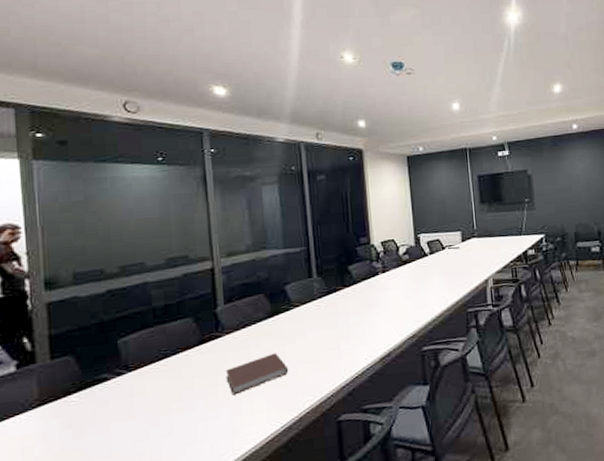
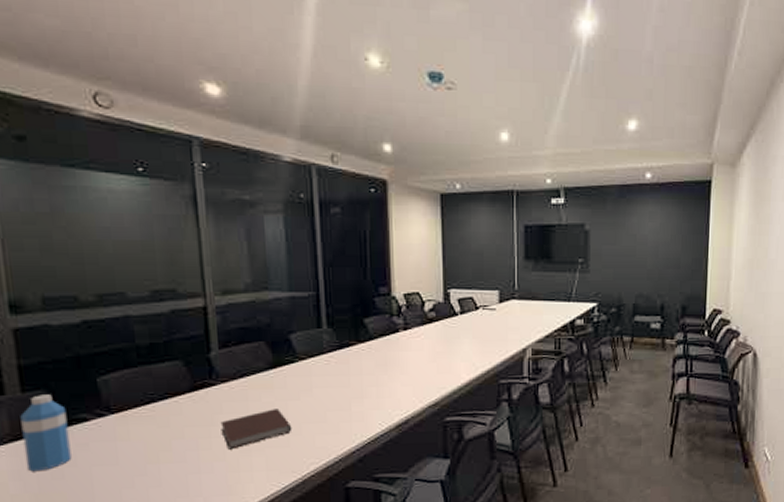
water bottle: none [48,359,92,434] -> present [20,394,72,472]

